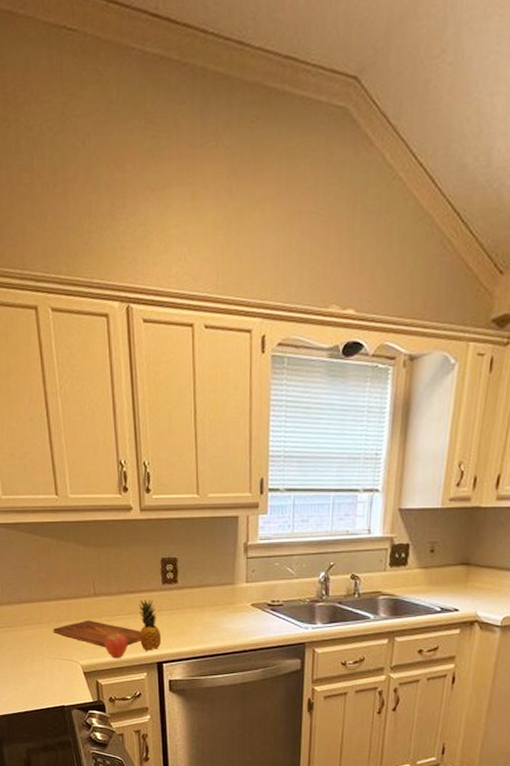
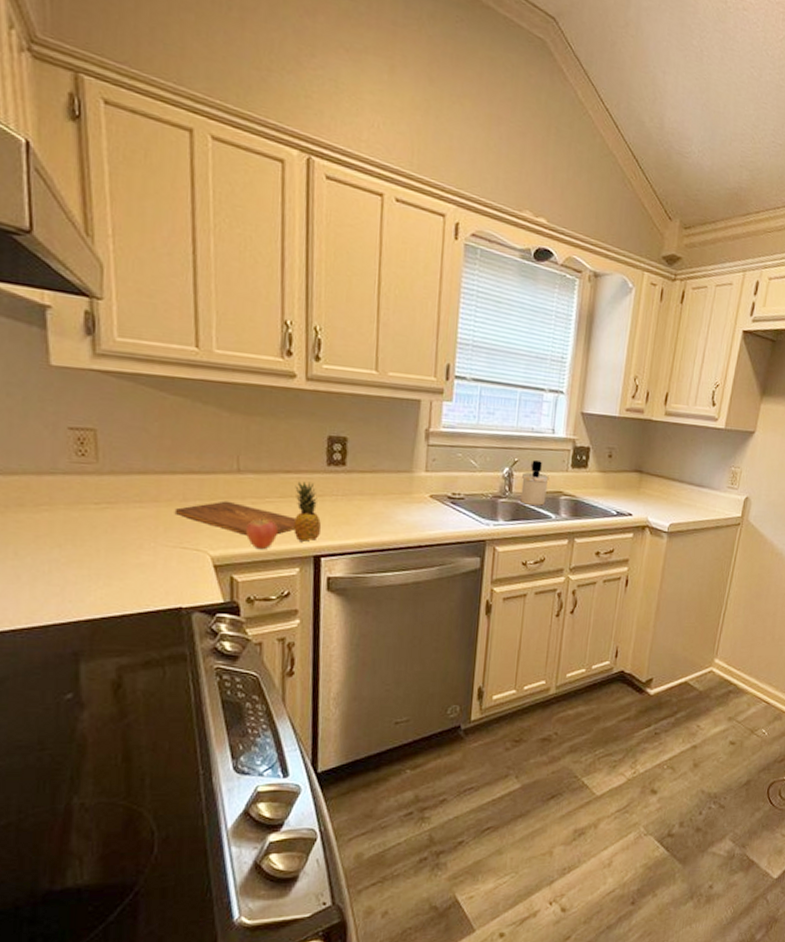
soap dispenser: none [337,563,366,608] -> present [520,460,549,507]

